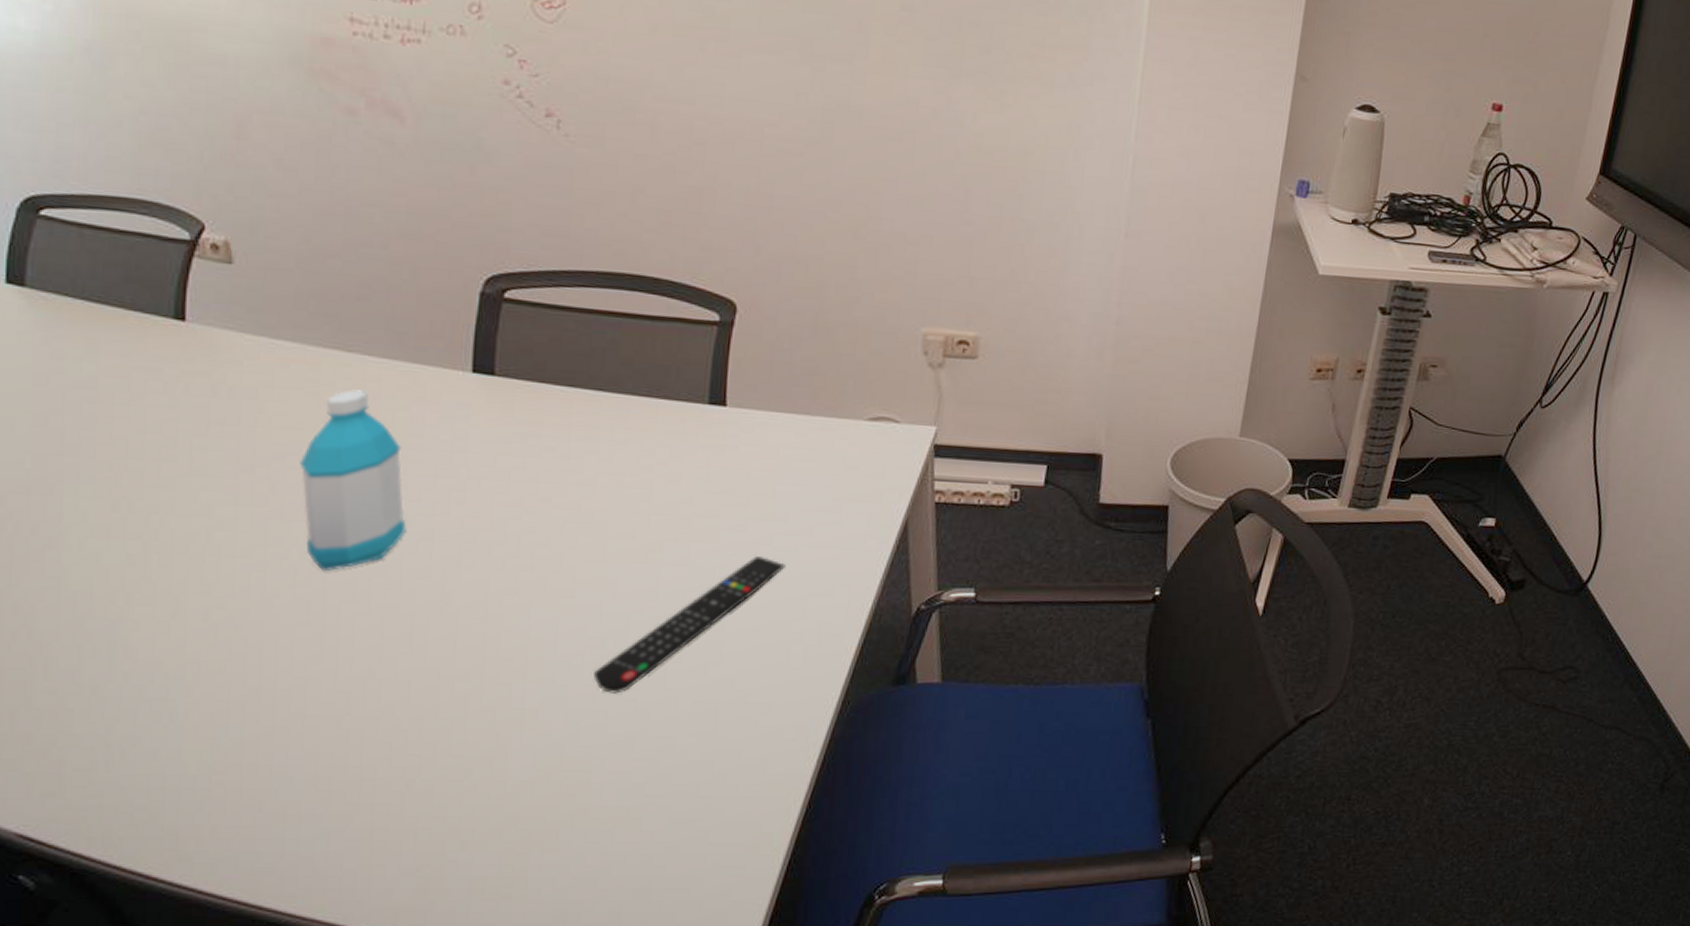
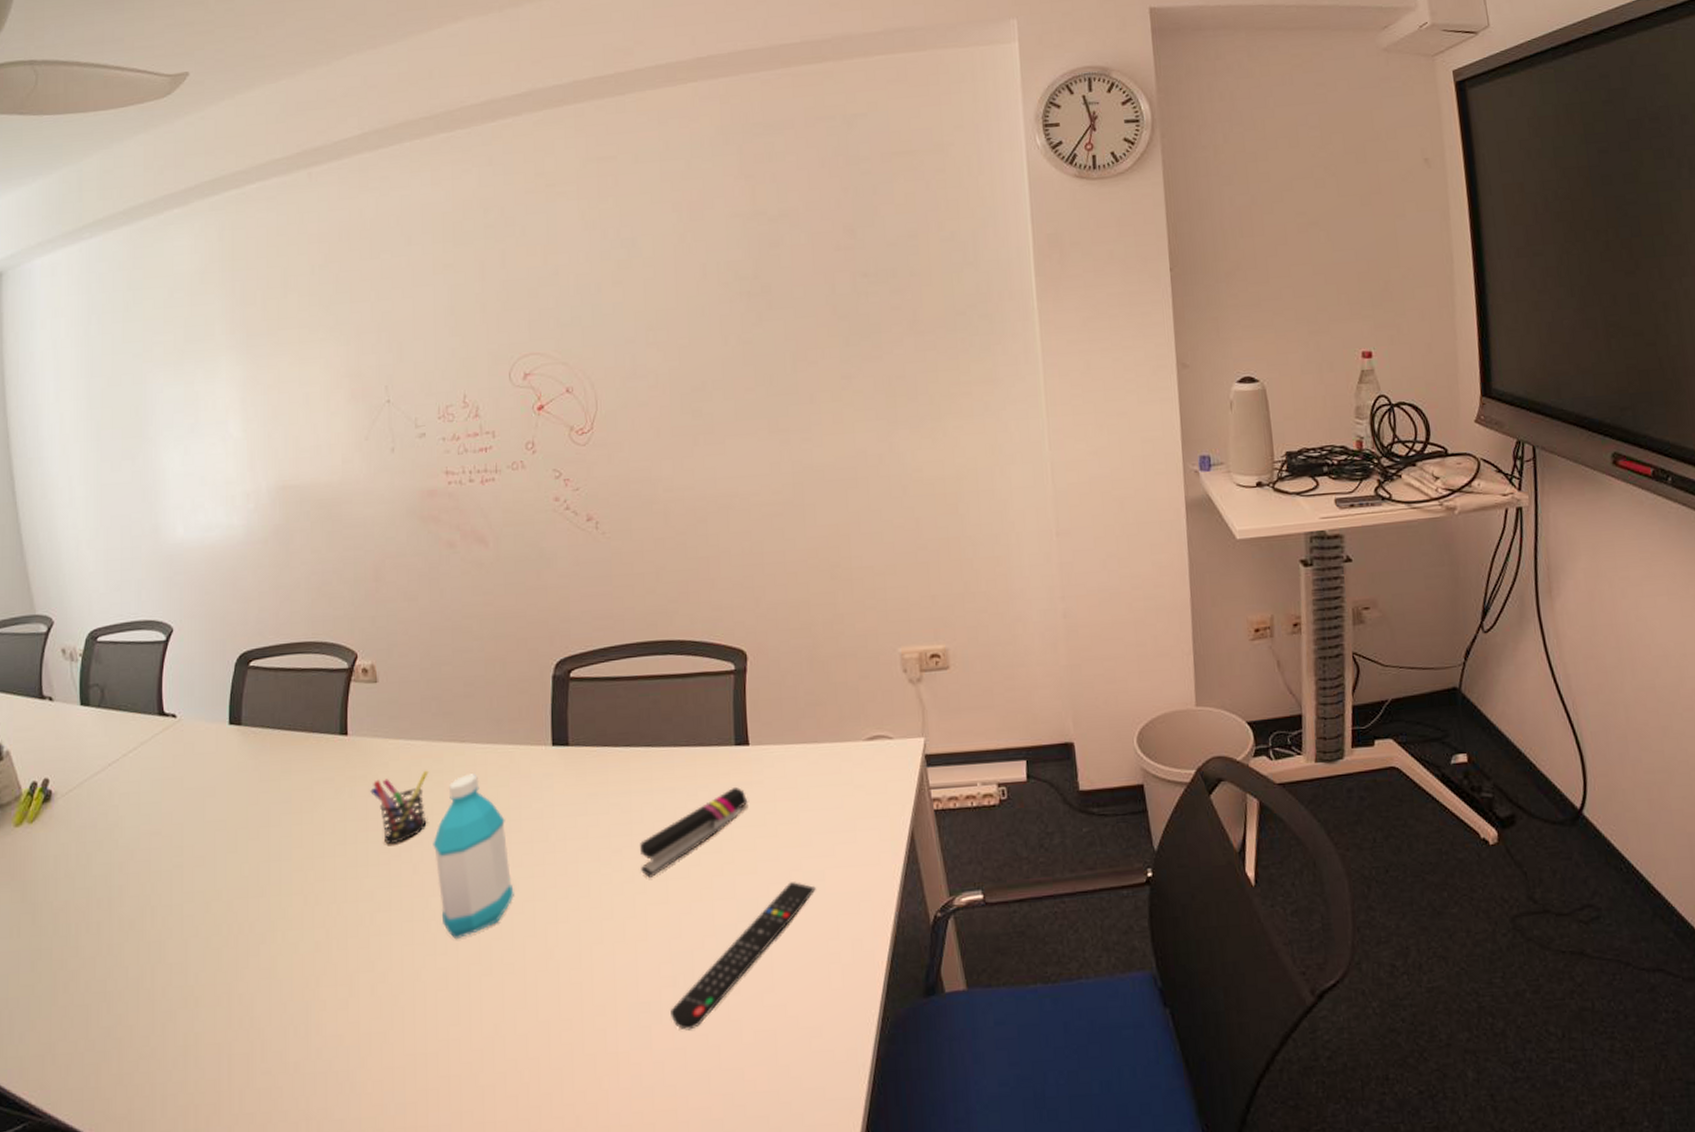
pen holder: none [215,377,300,456] -> present [370,770,429,844]
stapler: none [574,448,717,532] -> present [640,786,748,878]

